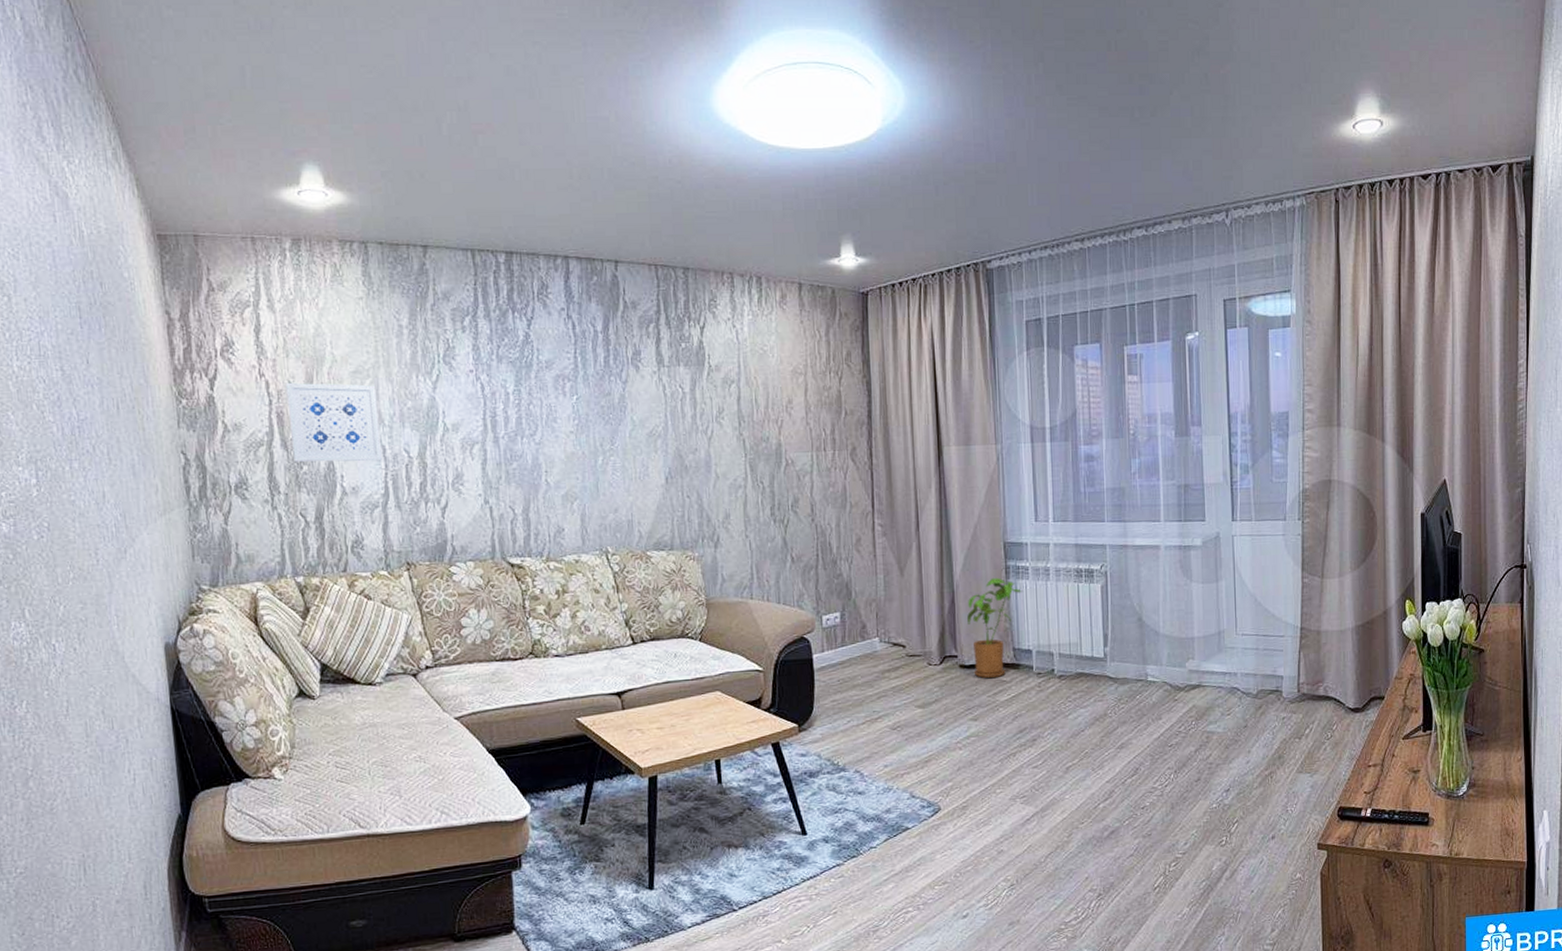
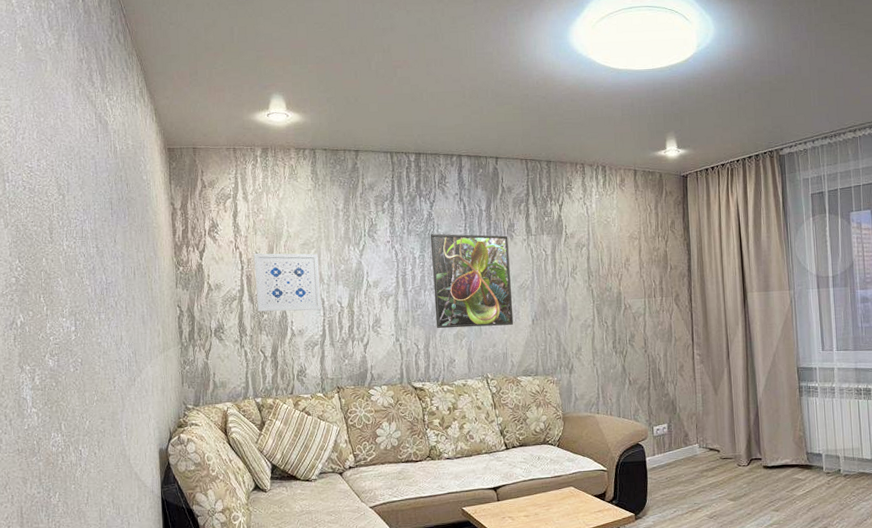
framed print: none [528,361,641,488] -> present [430,234,514,329]
house plant: present [967,577,1023,679] -> none [769,395,814,477]

